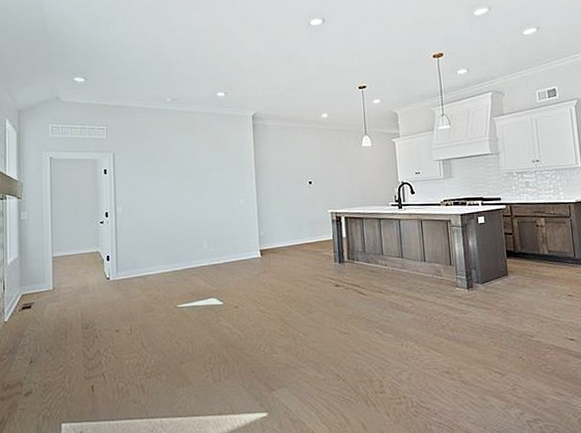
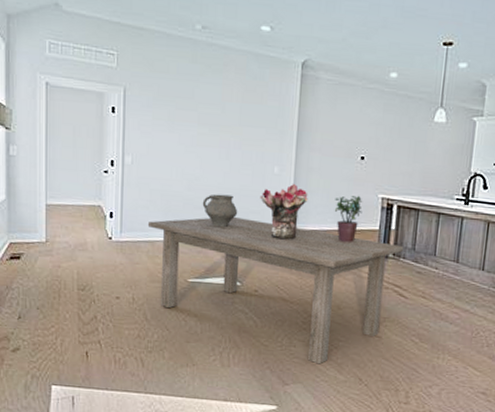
dining table: none [139,245,356,367] -> present [147,216,404,365]
ceramic pot: none [184,227,214,256] -> present [202,194,238,228]
bouquet: none [231,211,271,259] -> present [260,184,308,240]
potted plant: none [293,213,317,254] -> present [334,195,363,242]

